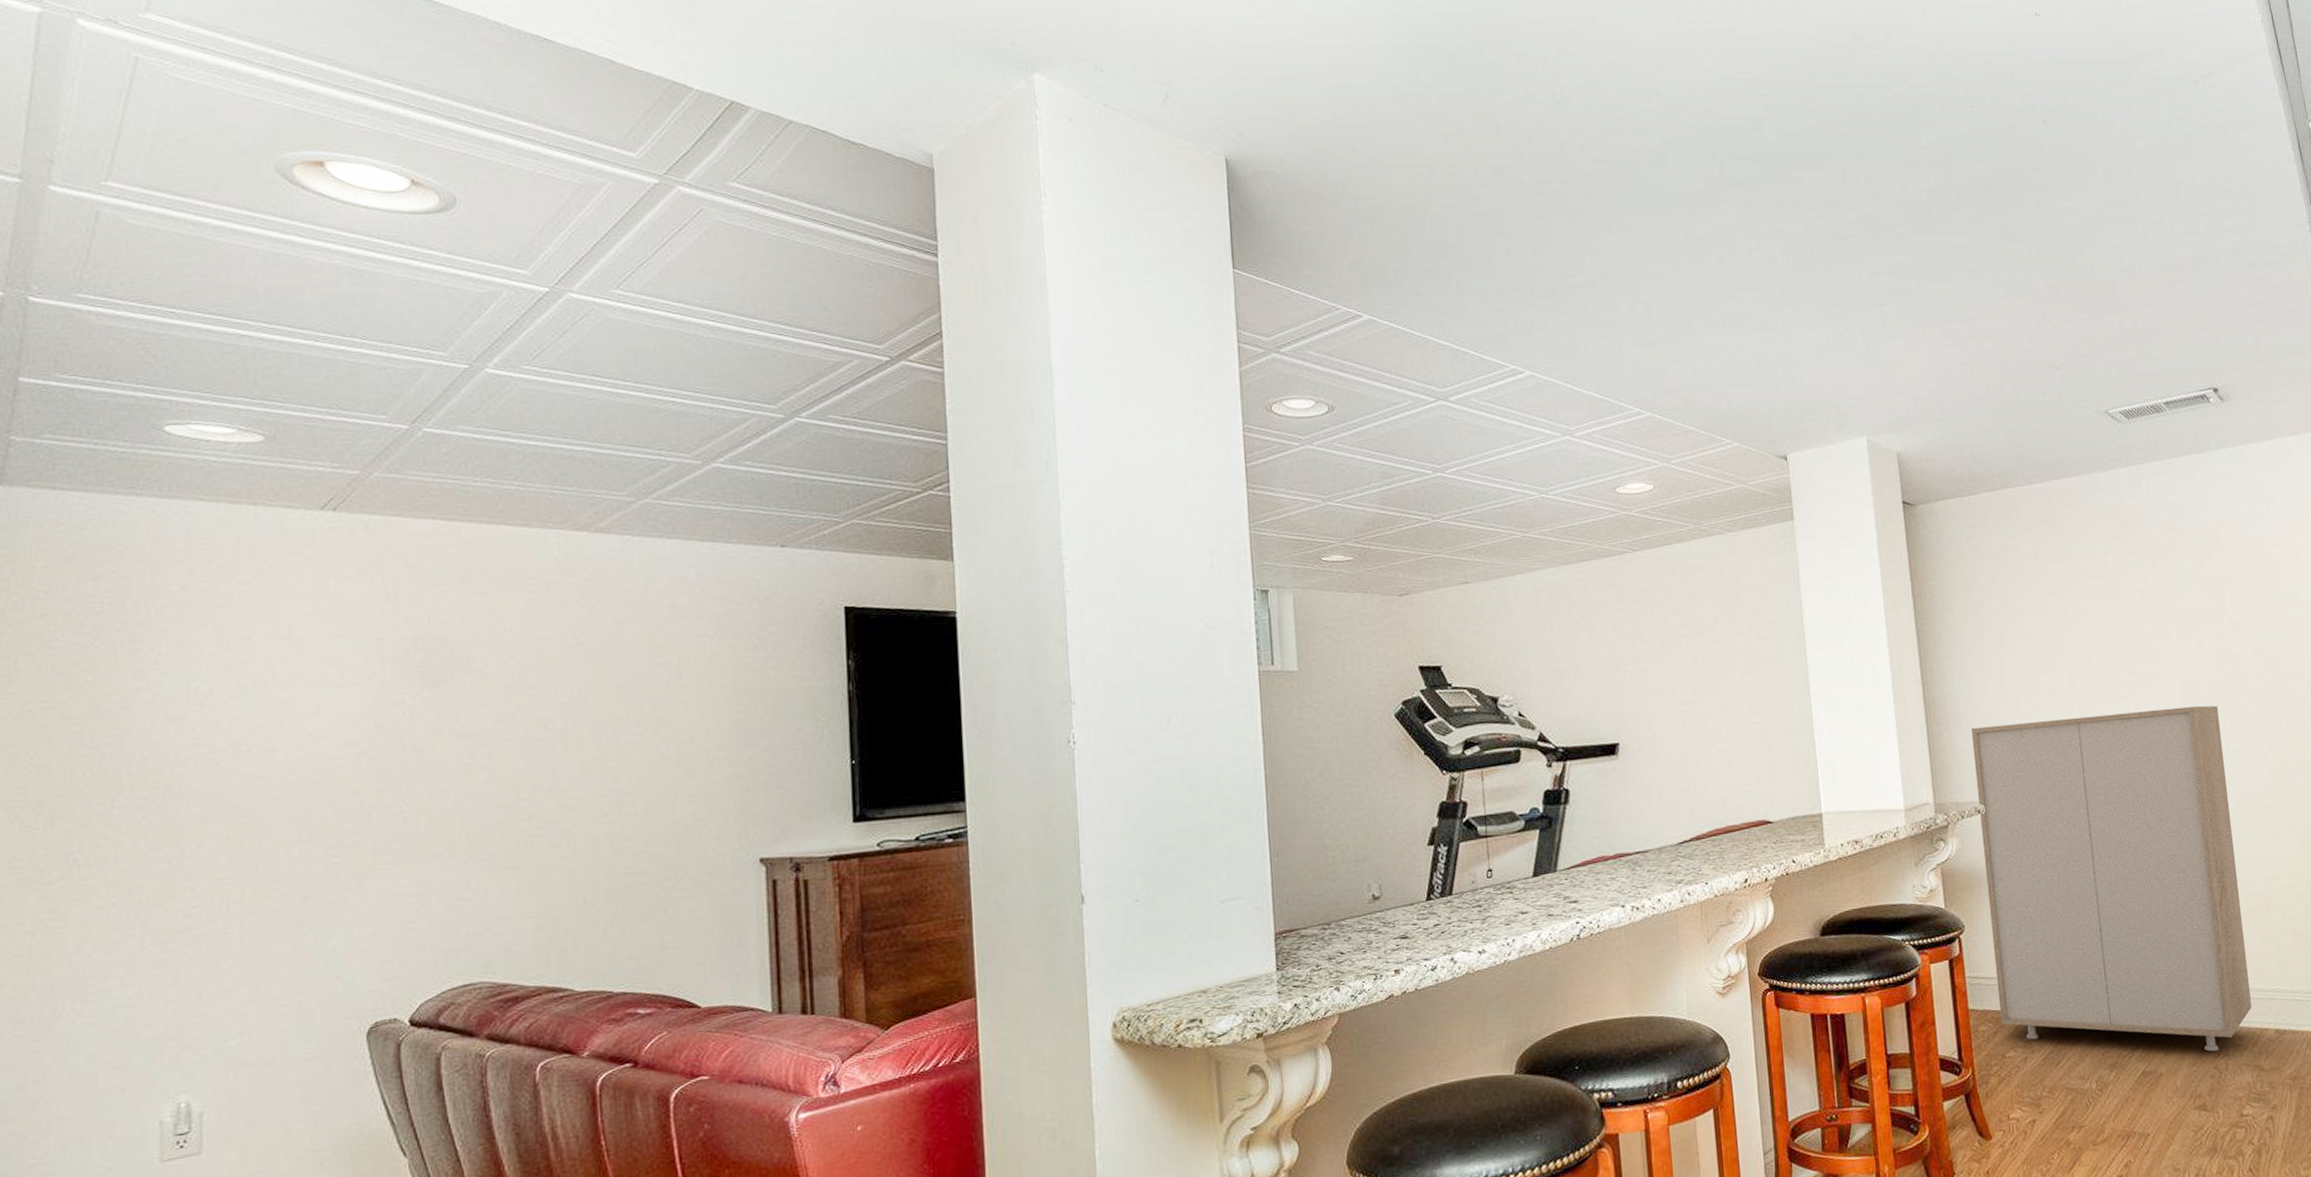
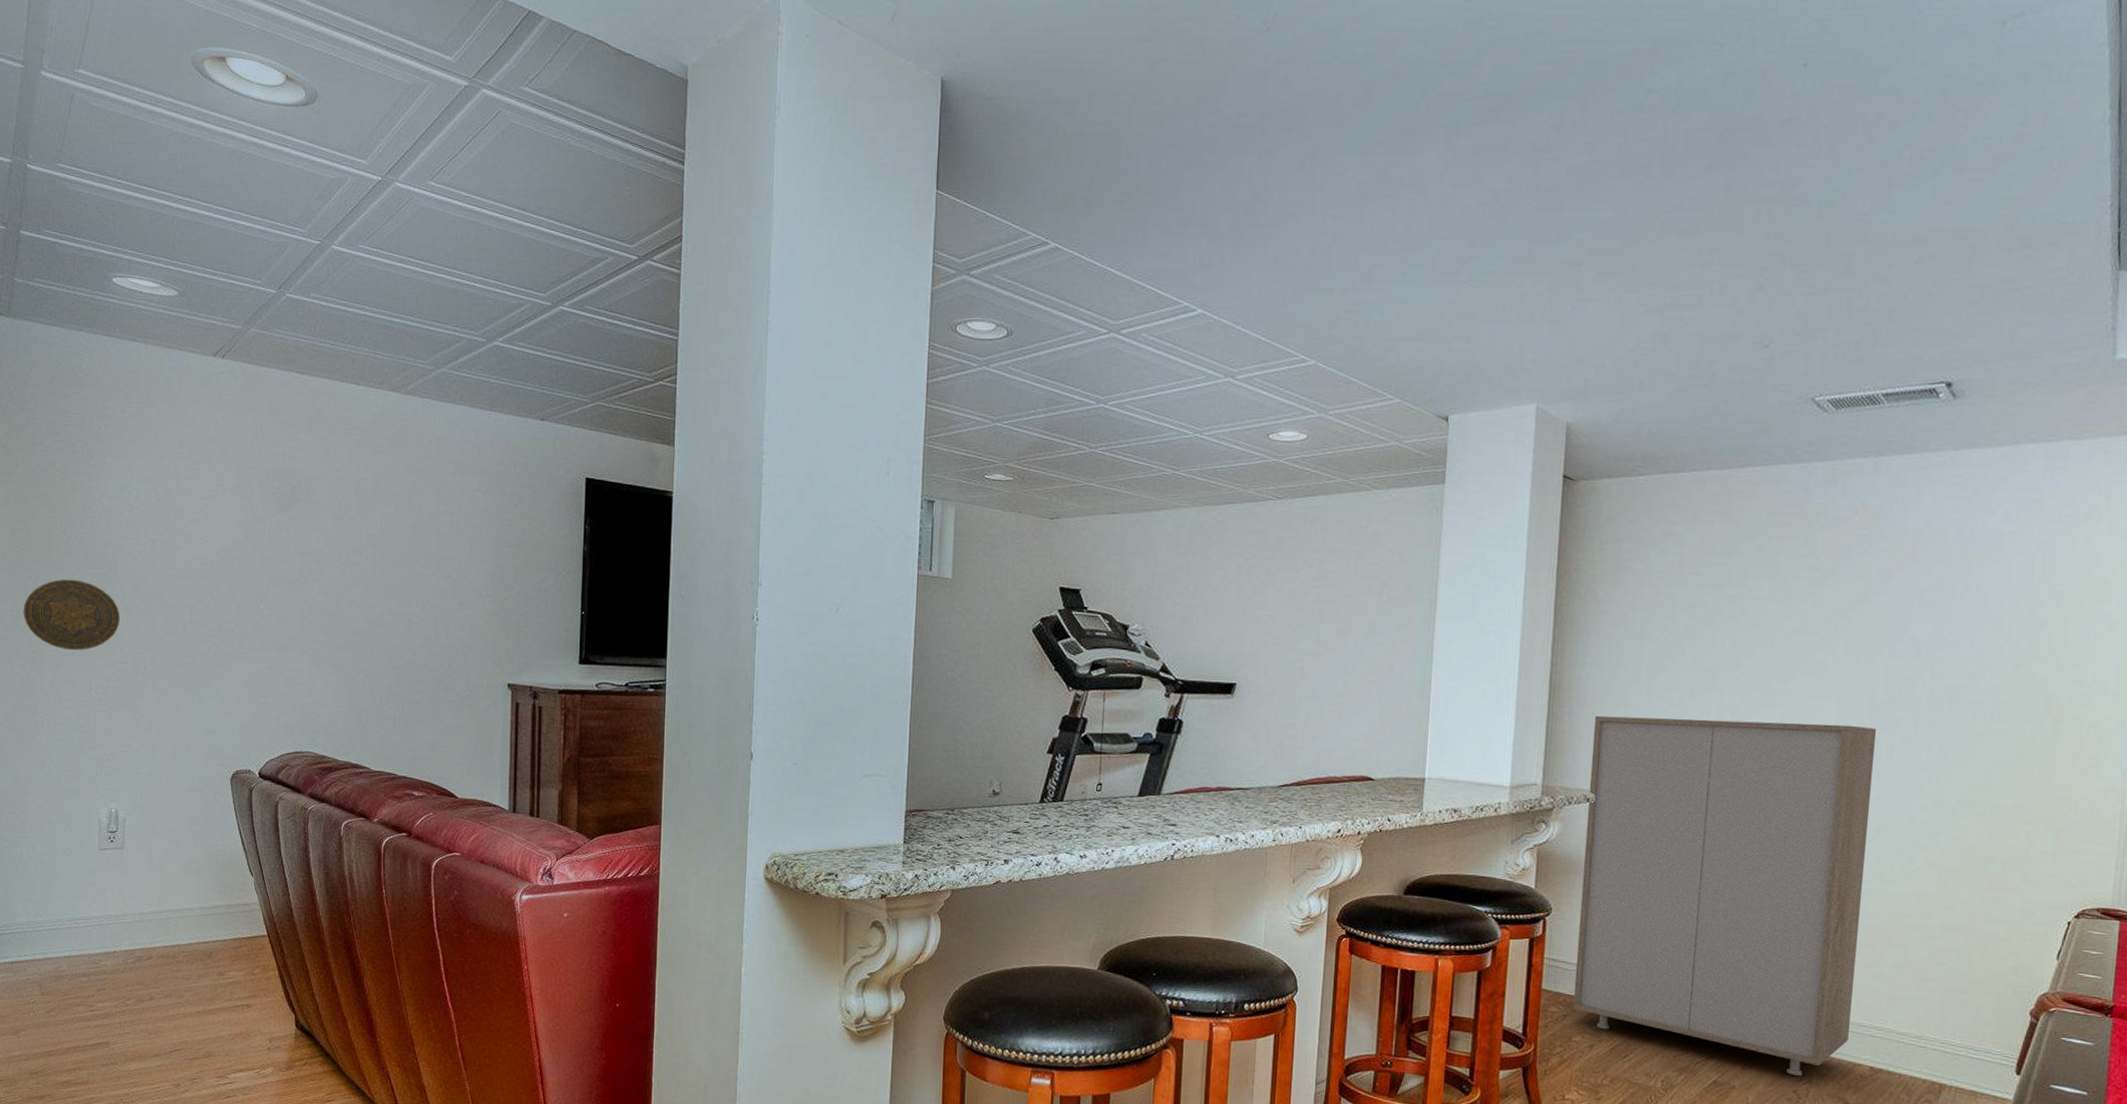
decorative plate: none [30,808,188,902] -> present [23,579,121,651]

